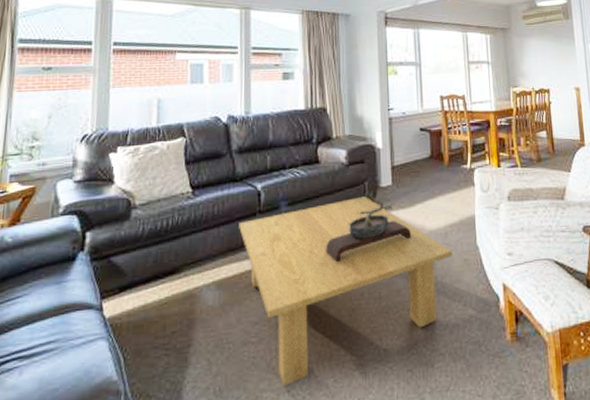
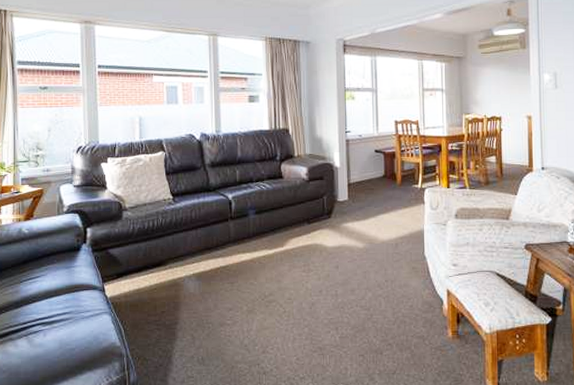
coffee table: present [239,196,454,387] -> none [214,209,403,361]
bonsai tree: present [326,186,412,263] -> none [289,201,366,264]

